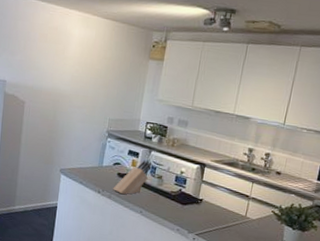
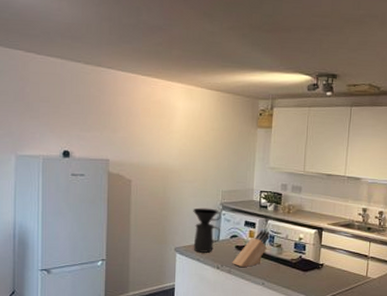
coffee maker: none [77,133,106,177] -> present [193,207,221,253]

